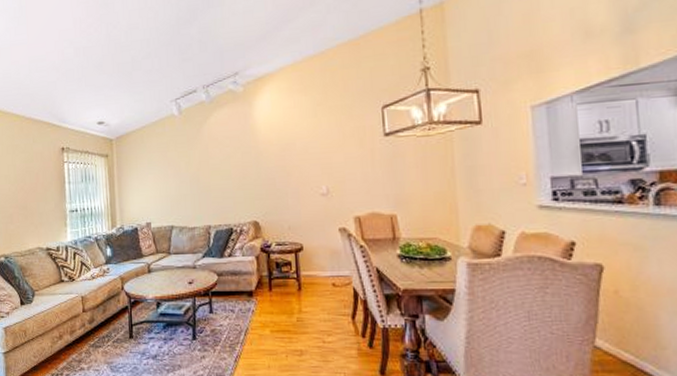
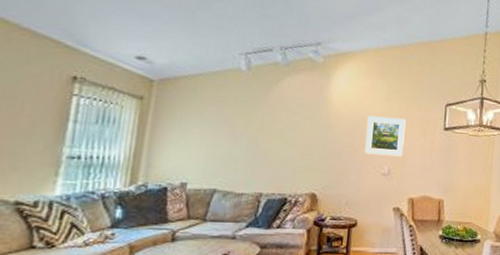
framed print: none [296,132,341,176] -> present [364,115,406,157]

